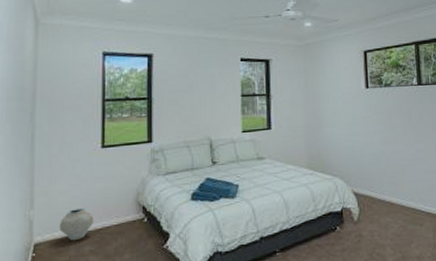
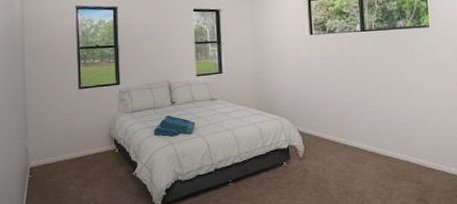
vase: present [59,207,94,241] -> none [49,139,76,167]

